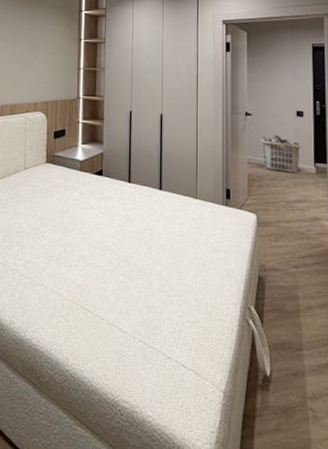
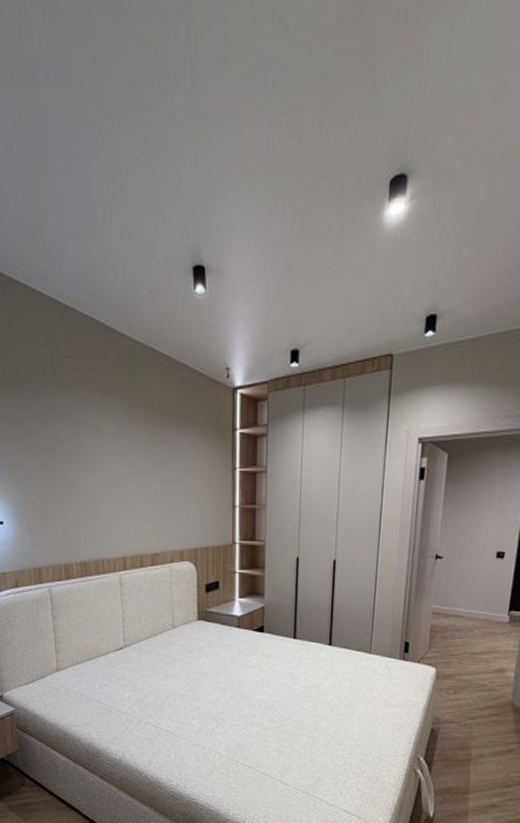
clothes hamper: present [261,134,303,174] -> none [450,580,498,623]

